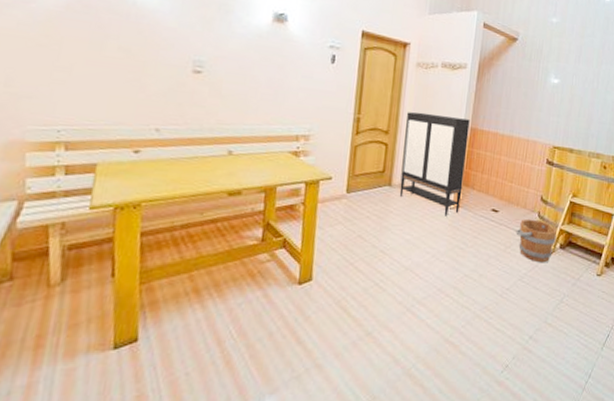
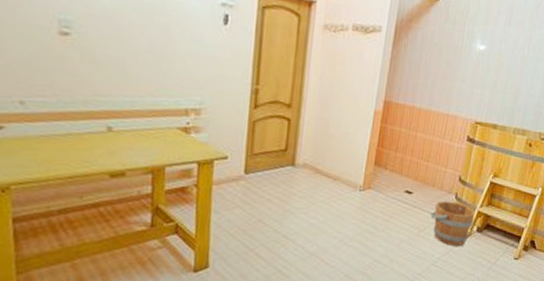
storage cabinet: present [399,112,470,216] -> none [304,82,384,199]

